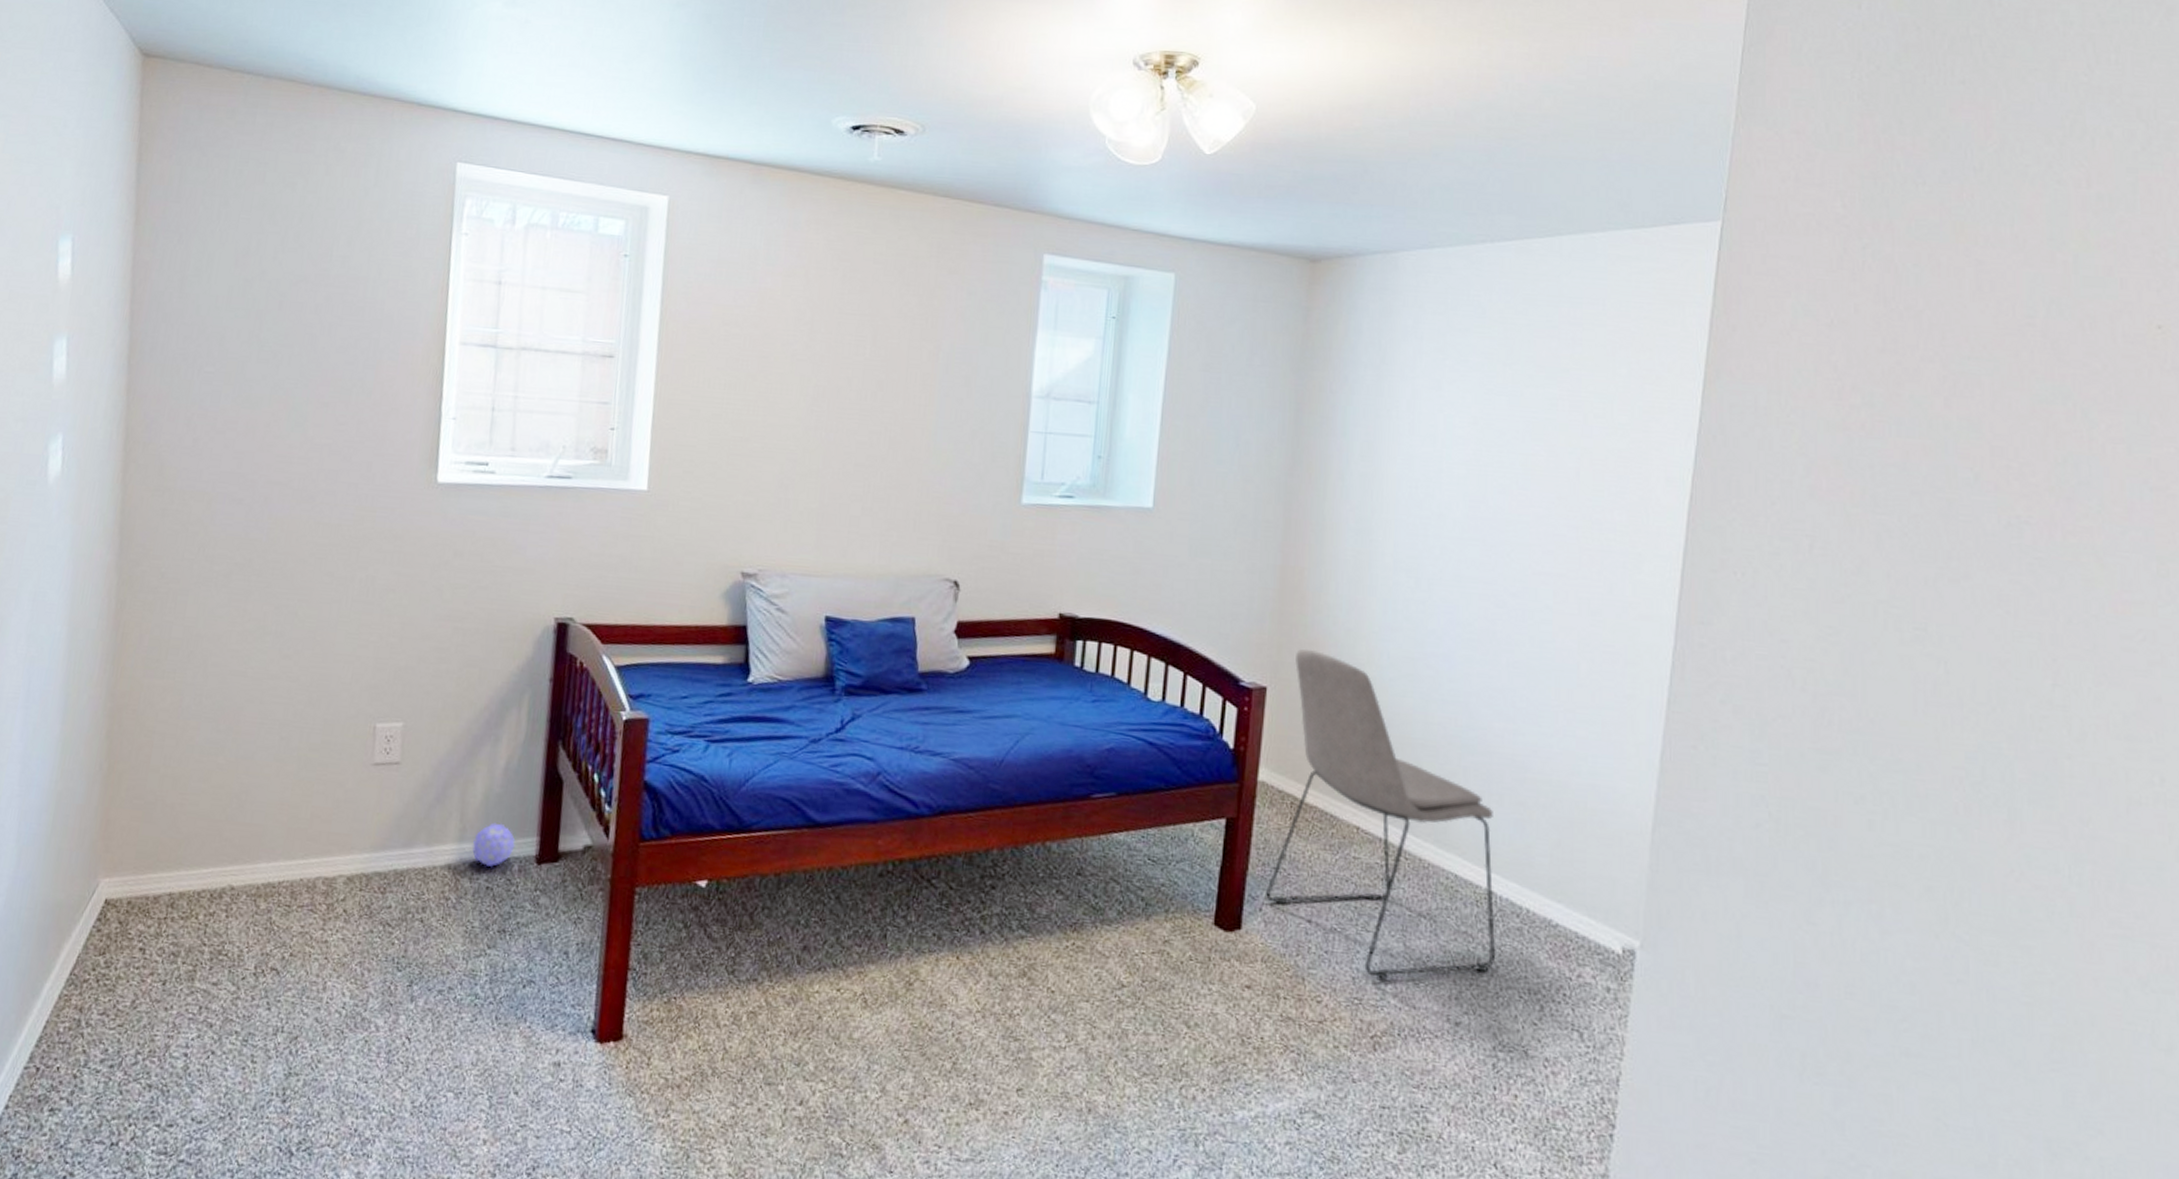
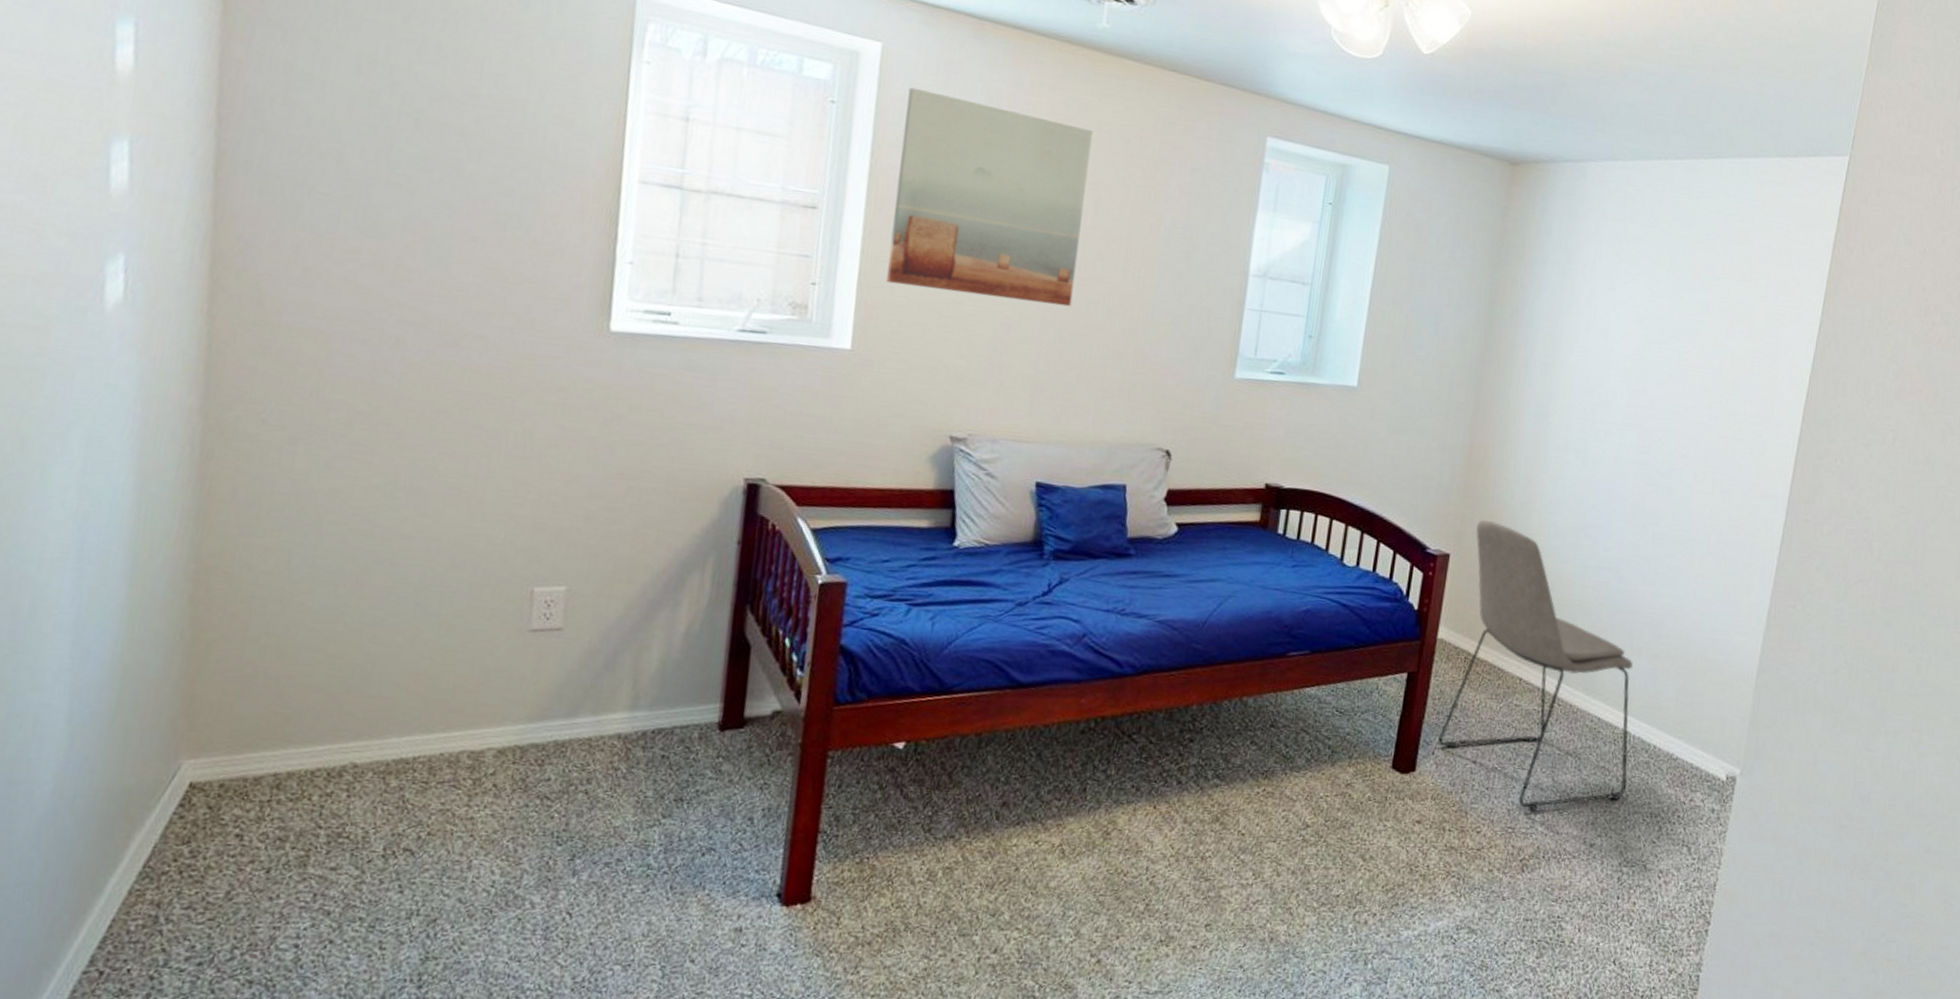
ball: present [472,822,516,868] -> none [645,689,696,736]
wall art: none [678,235,869,439] -> present [886,87,1093,307]

